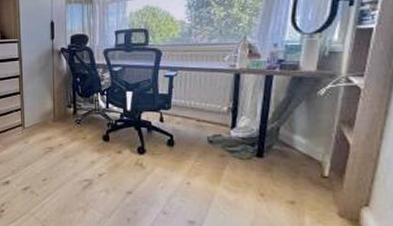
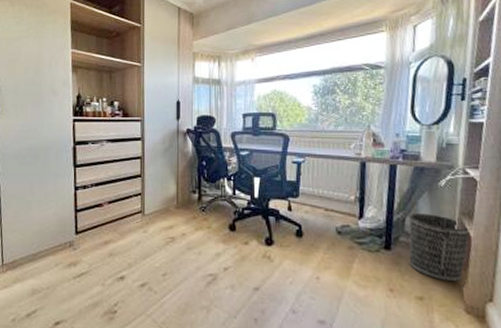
wastebasket: none [282,121,350,188] -> present [409,212,471,282]

